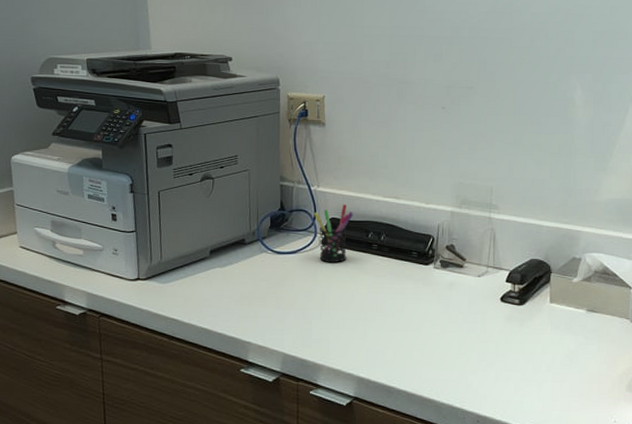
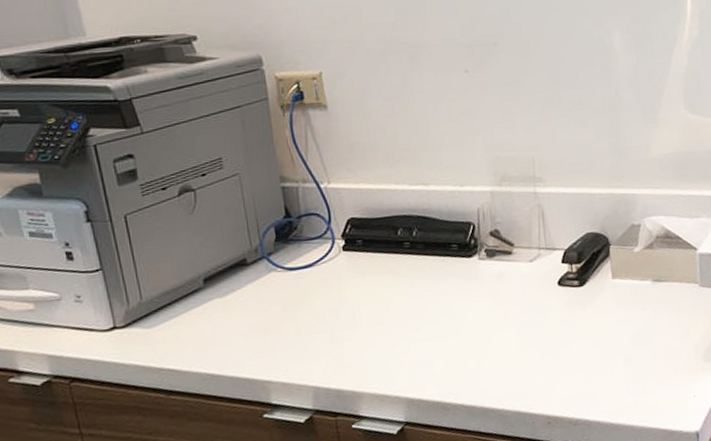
pen holder: present [314,204,353,263] -> none [328,200,376,272]

